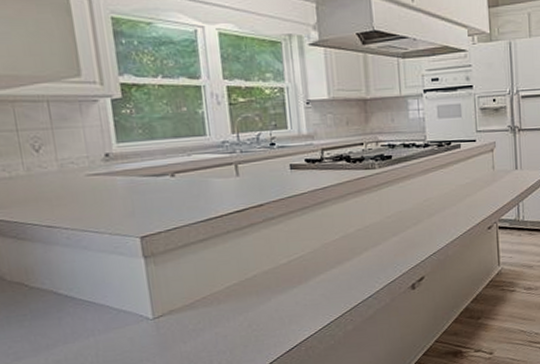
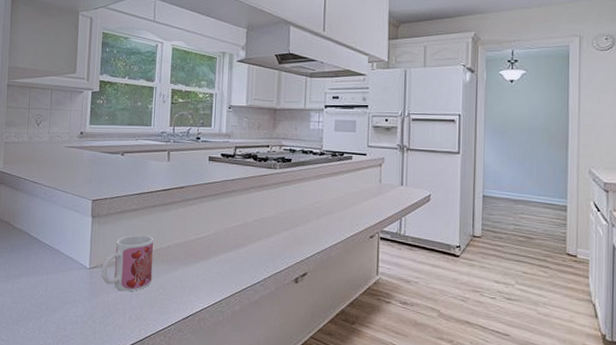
mug: none [170,267,240,337] -> present [101,234,154,292]

